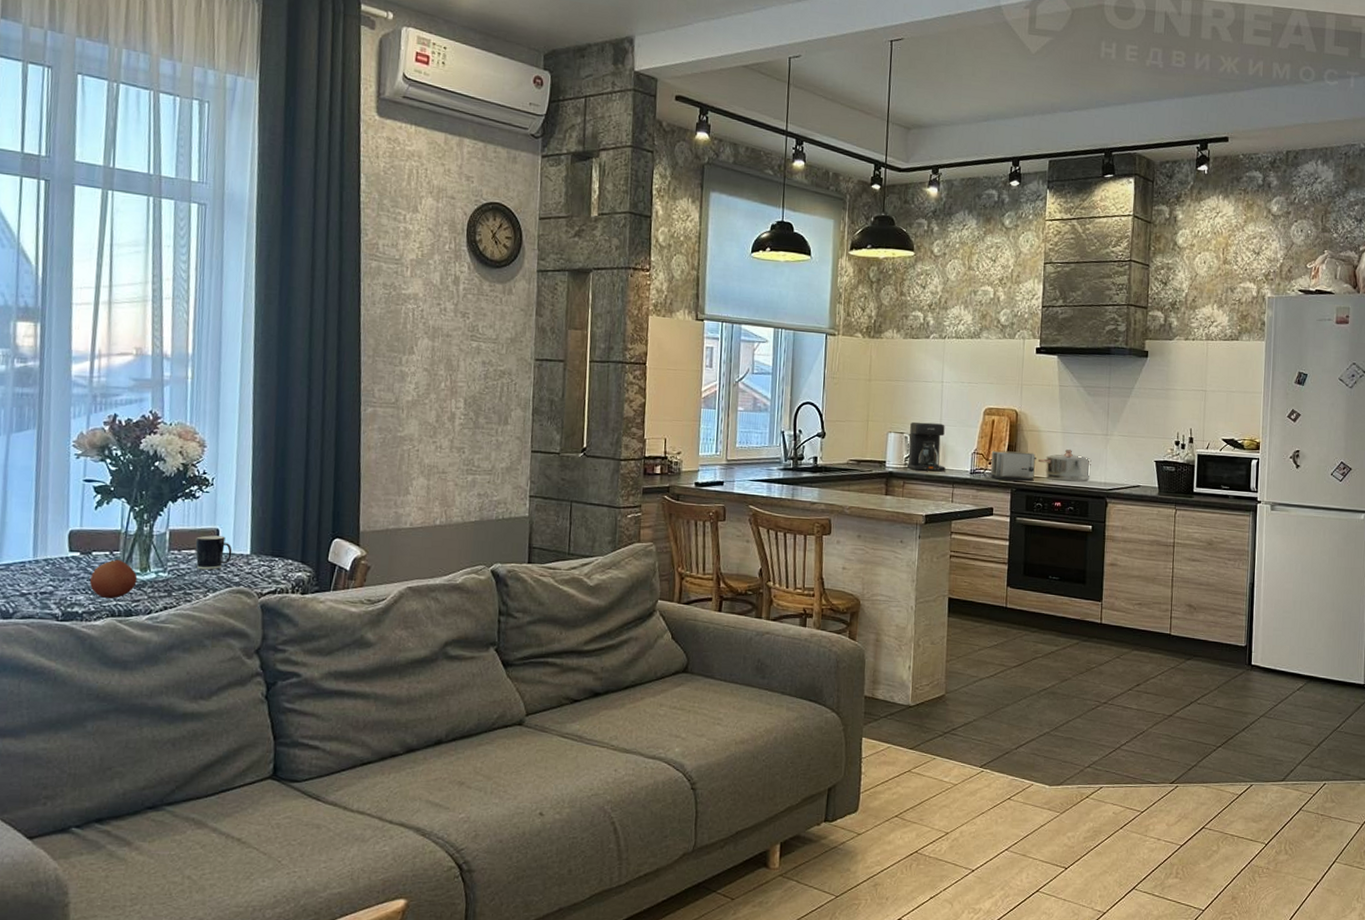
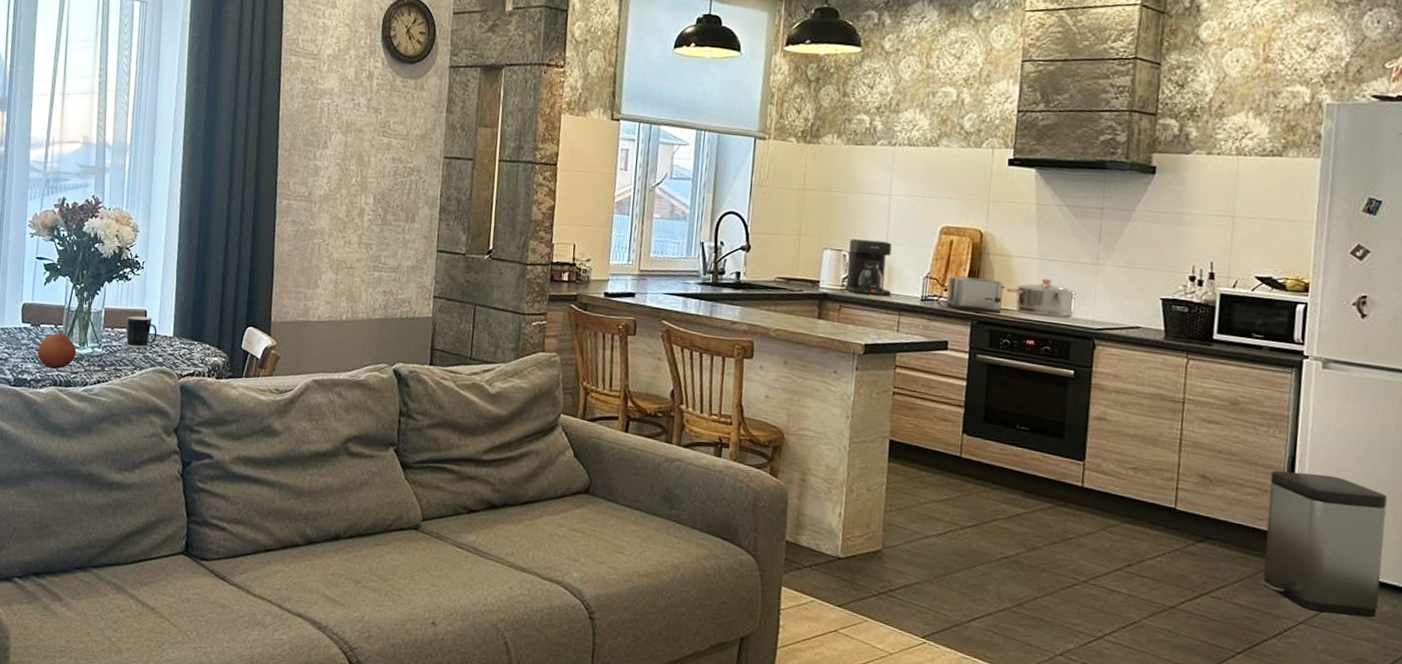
pedal bin: none [1231,595,1317,706] -> present [1258,470,1387,617]

